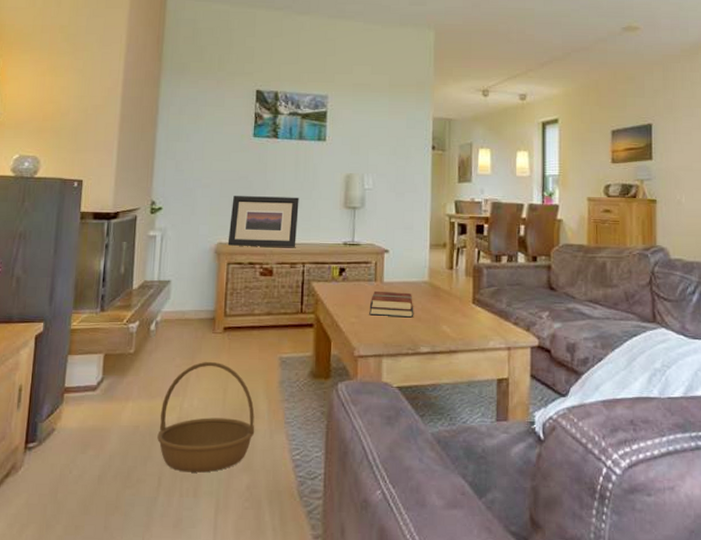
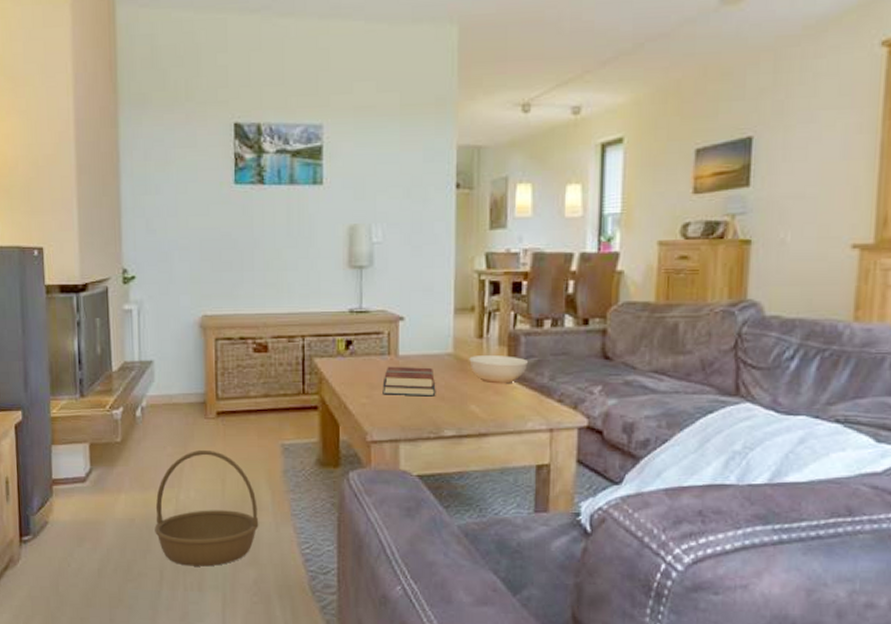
picture frame: present [227,196,299,247] -> none [213,257,294,318]
bowl: none [442,284,490,308] -> present [469,355,529,384]

